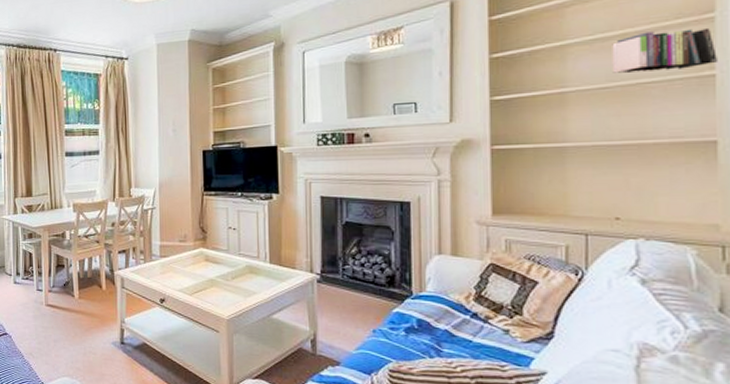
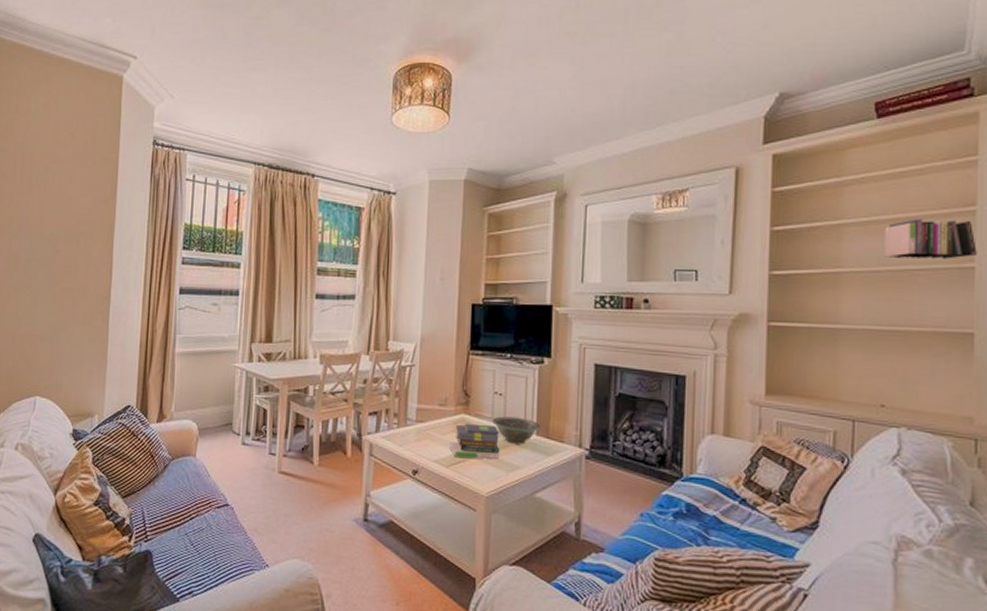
books: none [191,257,236,287] -> present [449,424,500,459]
decorative bowl: none [228,248,273,272] -> present [492,416,541,445]

